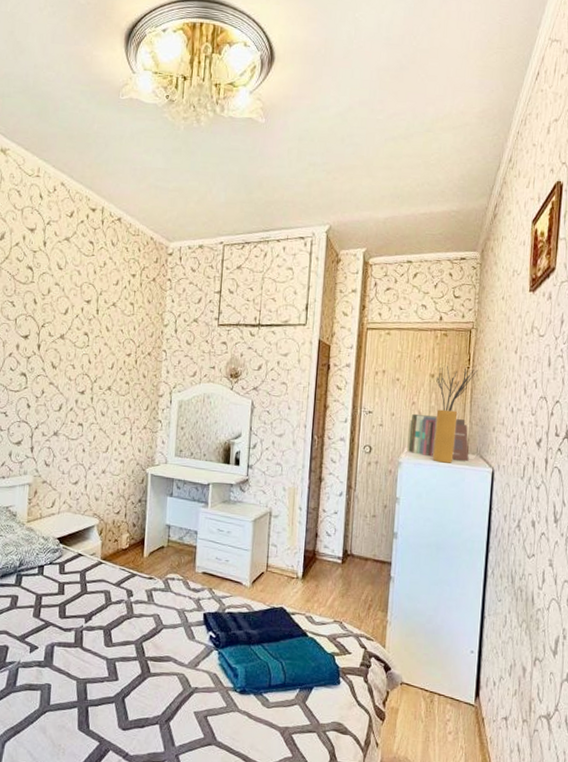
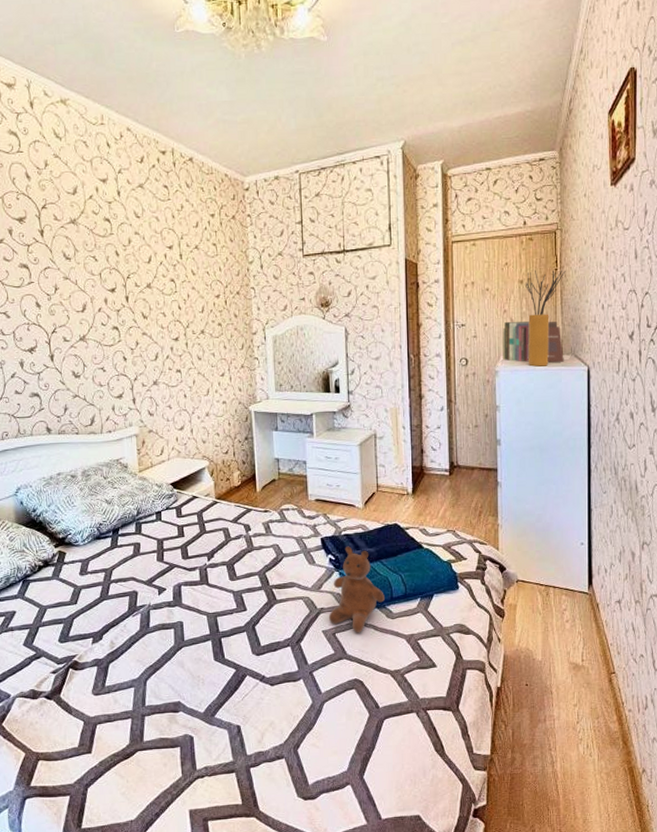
teddy bear: none [202,625,263,719] -> present [328,546,385,633]

